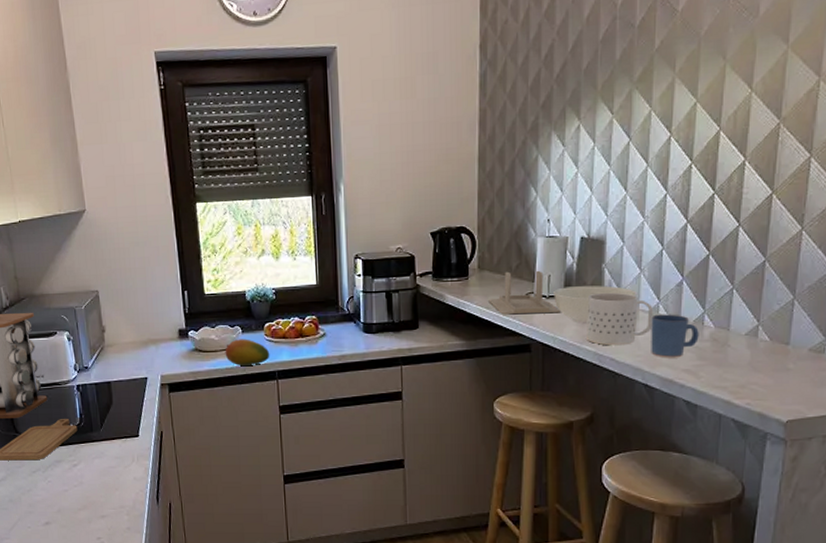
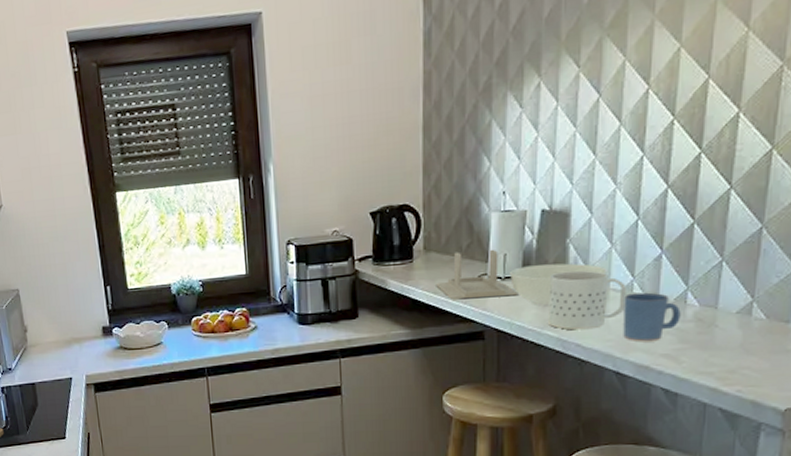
fruit: present [225,339,270,366] -> none [151,334,199,363]

